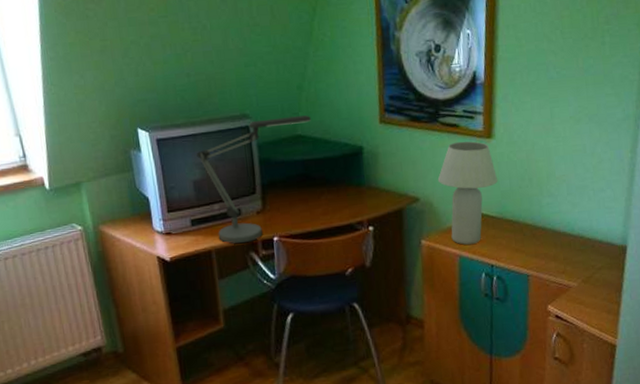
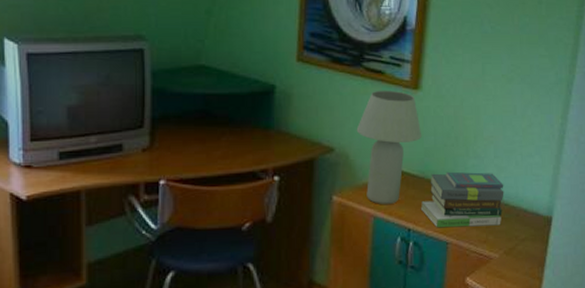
desk lamp: present [196,115,311,244] -> none [75,43,218,185]
books: none [501,209,579,263] -> present [420,171,504,228]

